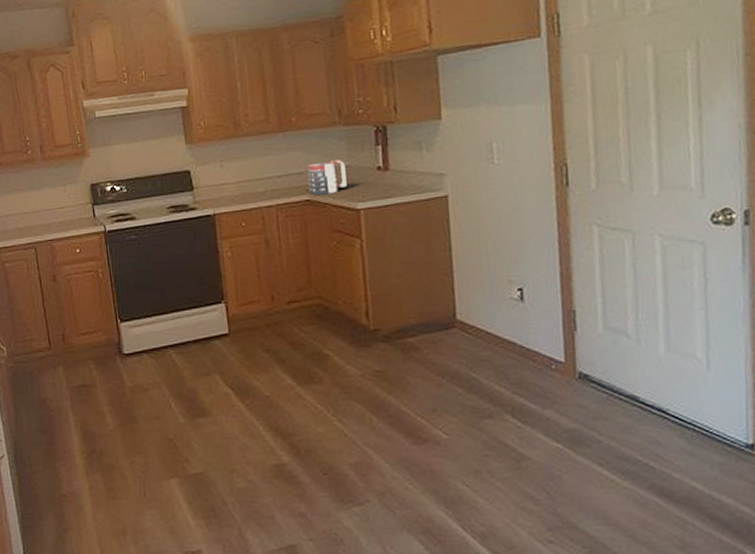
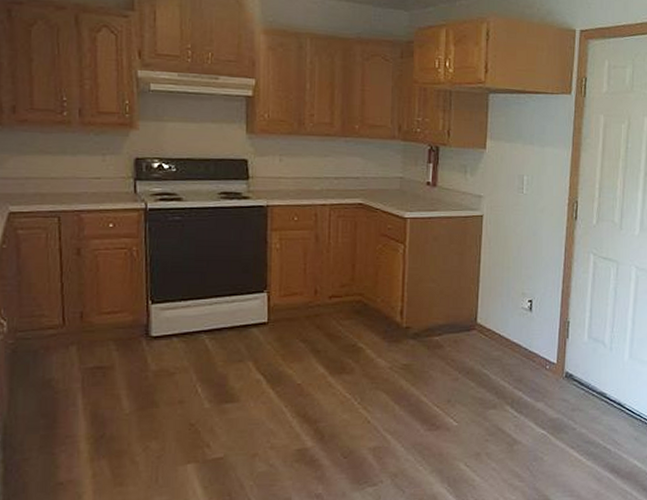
mug: present [307,160,347,196] -> none [363,170,399,201]

